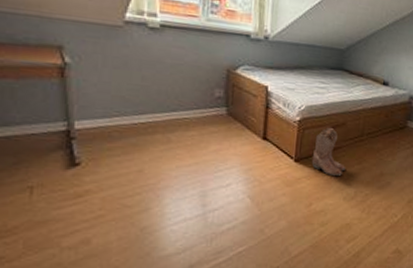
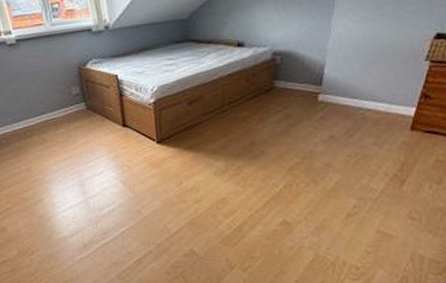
boots: present [311,128,345,176] -> none [173,104,210,152]

